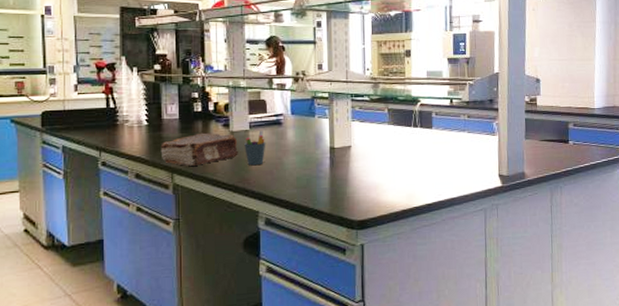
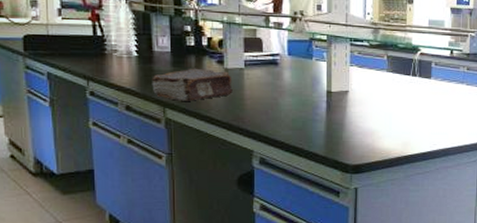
pen holder: present [244,131,266,166] -> none [239,70,262,105]

